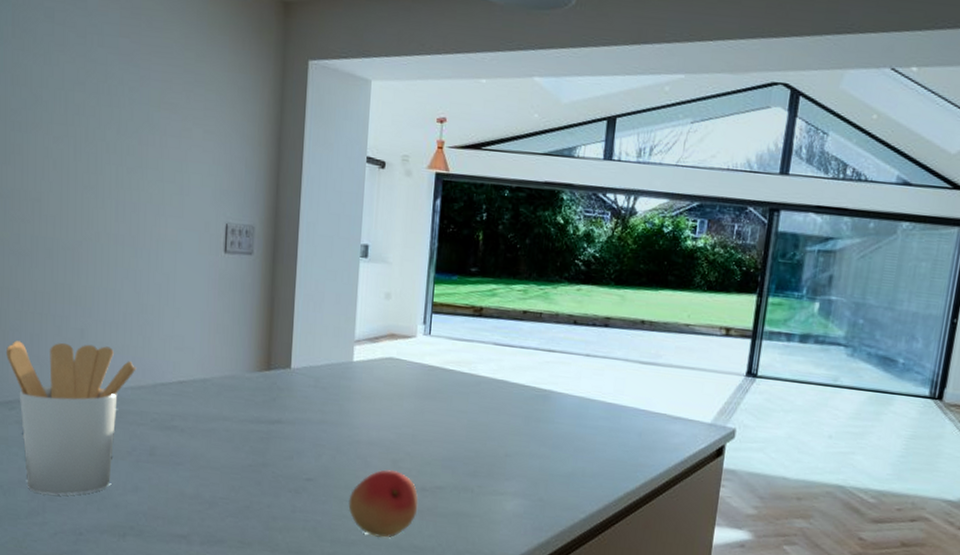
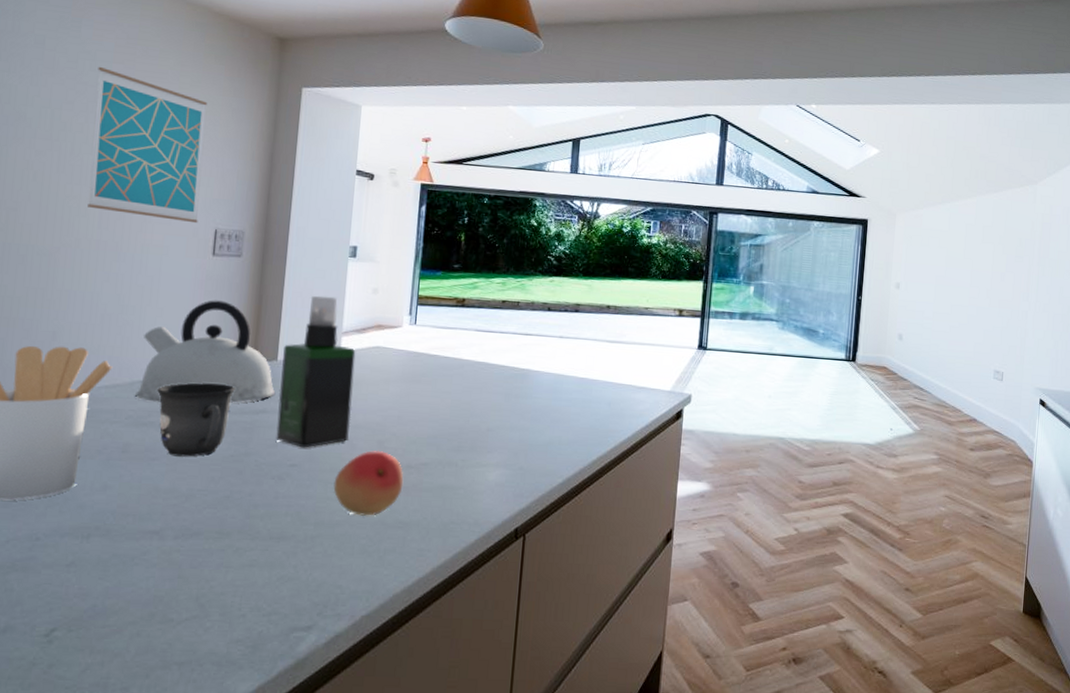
wall art: none [104,41,213,217] -> present [88,66,208,224]
kettle: none [159,301,289,411] -> present [135,300,275,403]
mug: none [178,387,251,464] -> present [157,382,235,457]
spray bottle: none [291,298,369,463] -> present [276,295,356,448]

